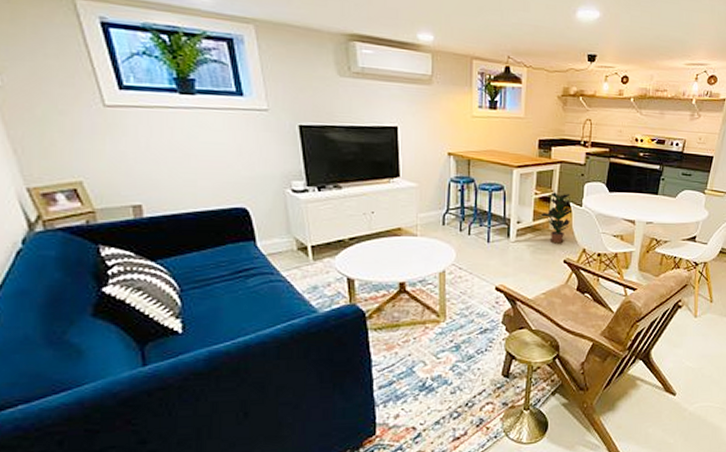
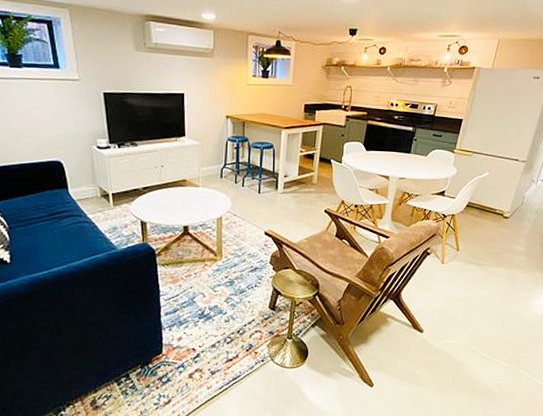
potted plant: present [540,192,571,244] -> none [305,150,332,196]

